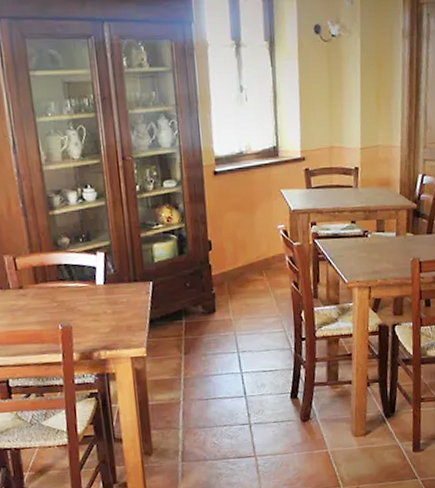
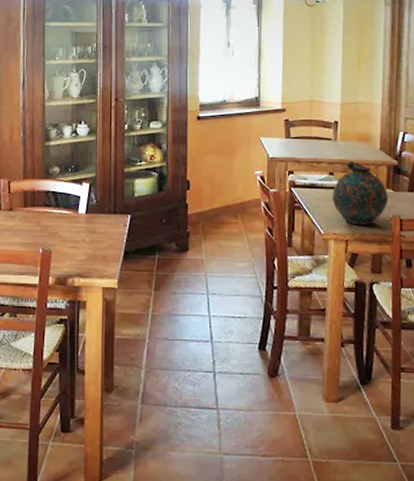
snuff bottle: none [354,207,409,271] -> present [332,160,389,225]

